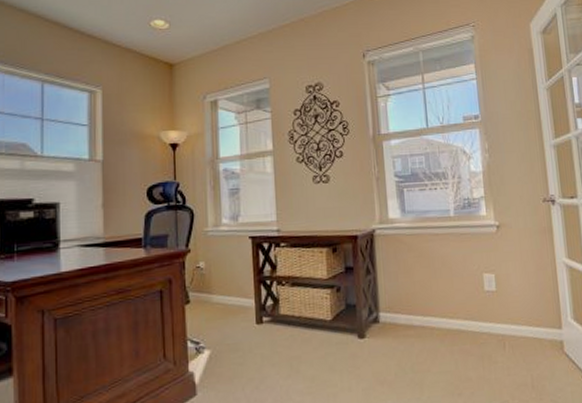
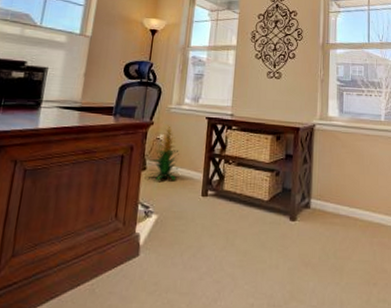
indoor plant: none [191,251,227,314] -> present [146,125,179,181]

